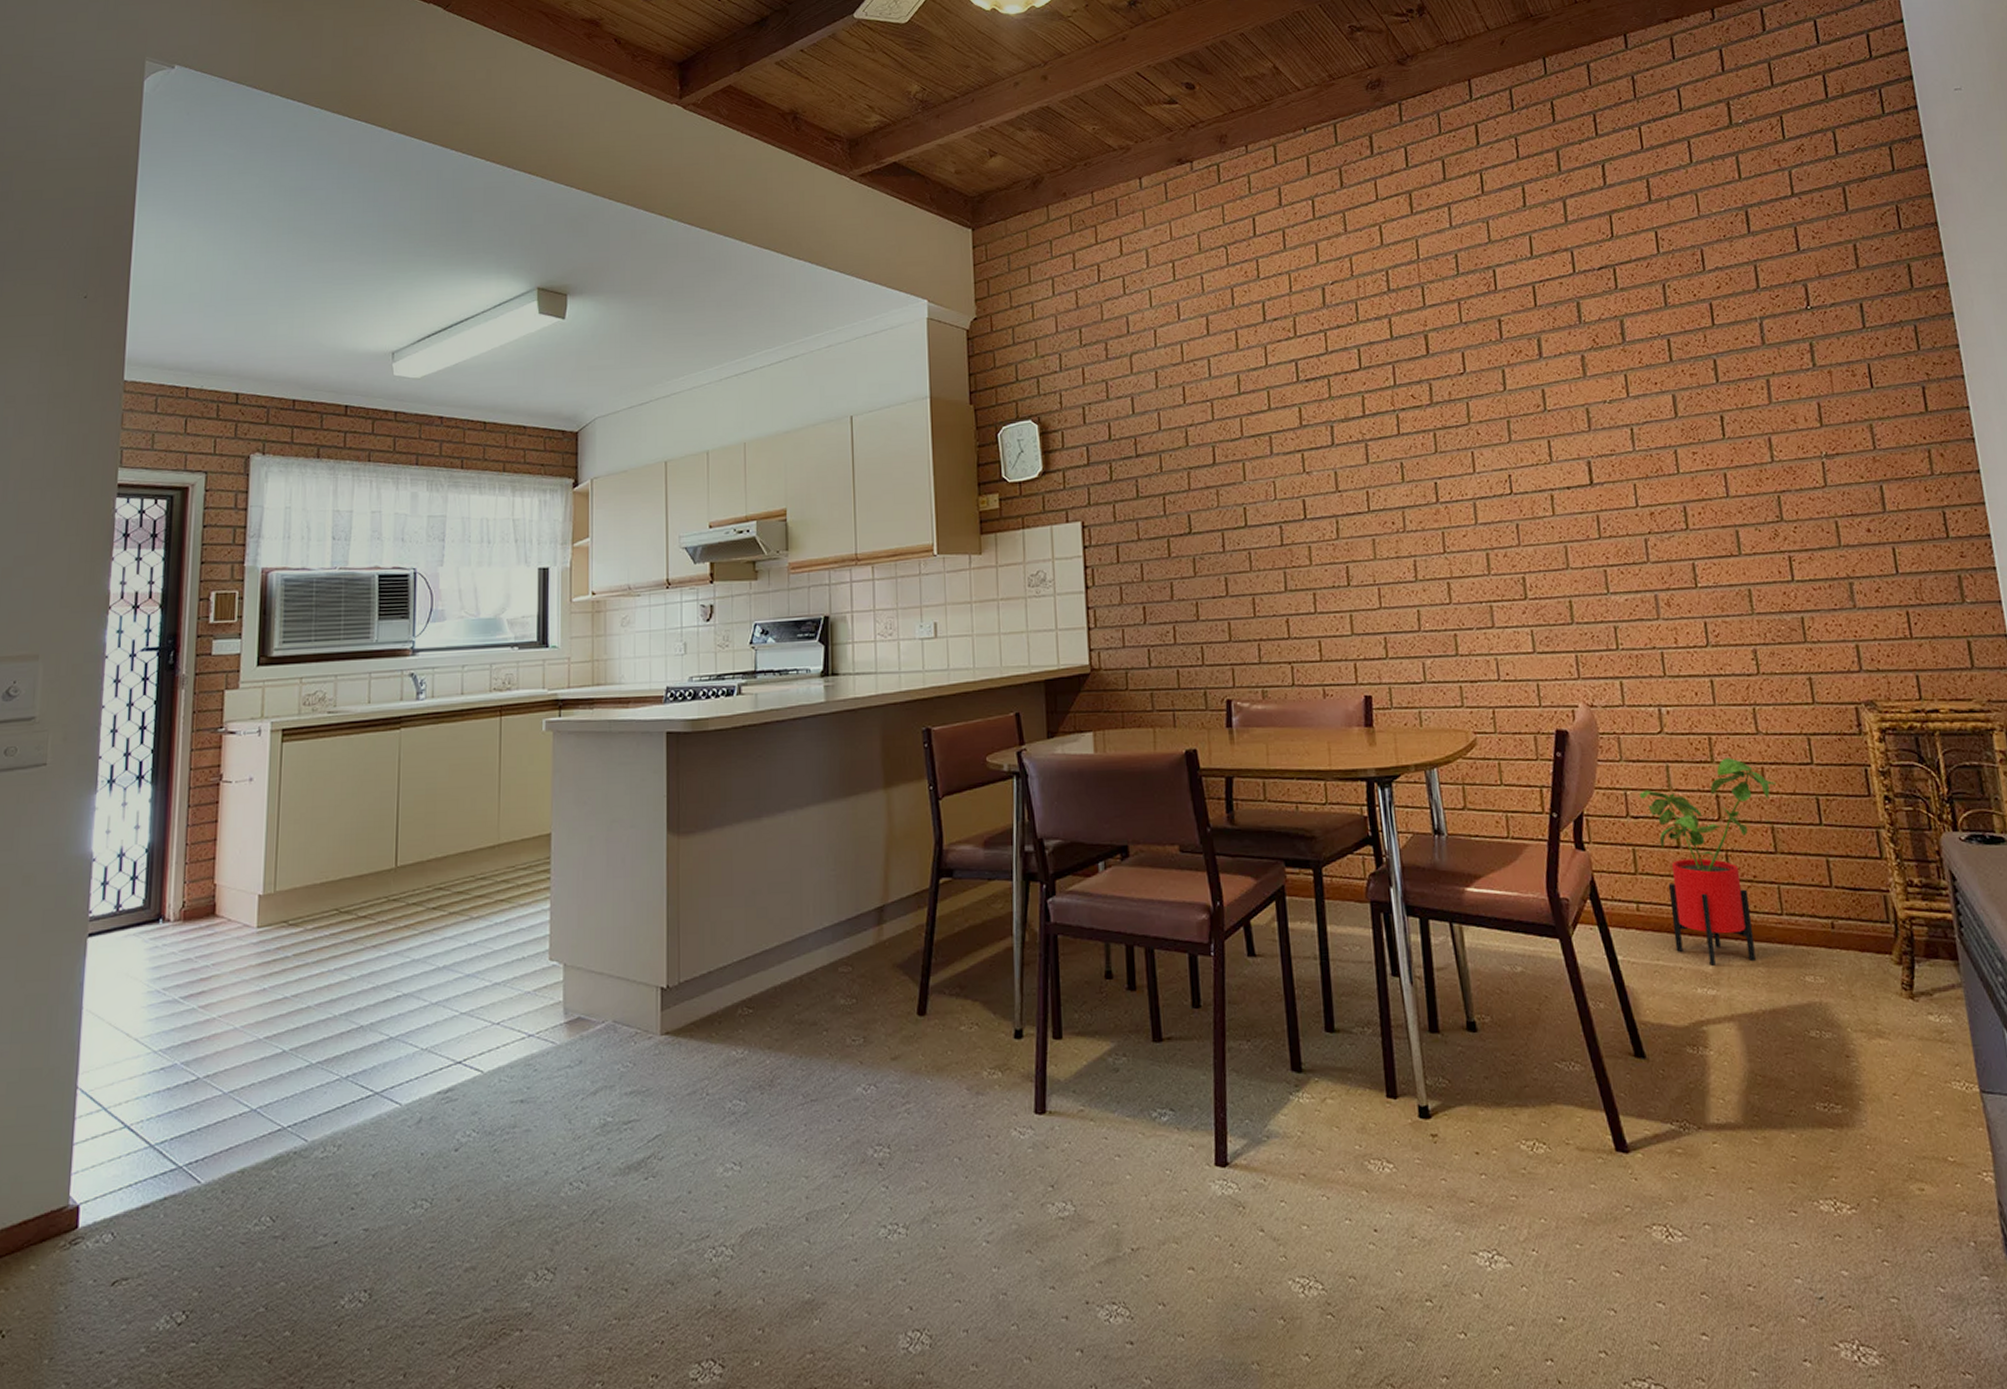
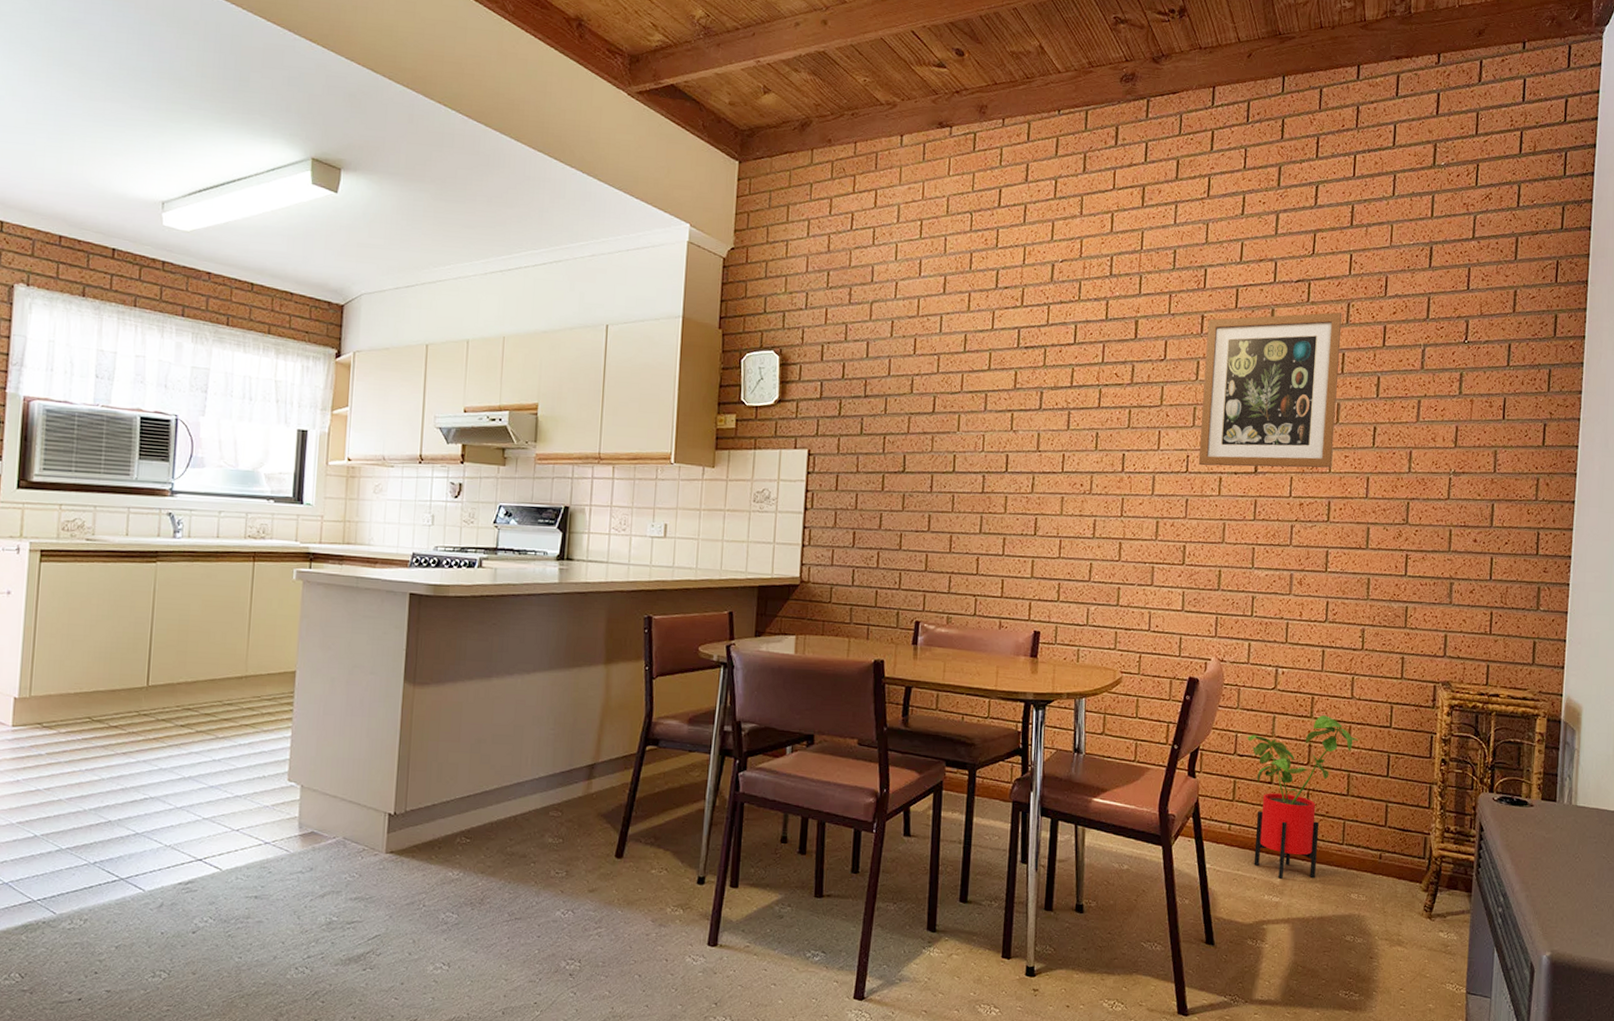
wall art: none [1506,296,1680,485] -> present [1198,312,1343,468]

